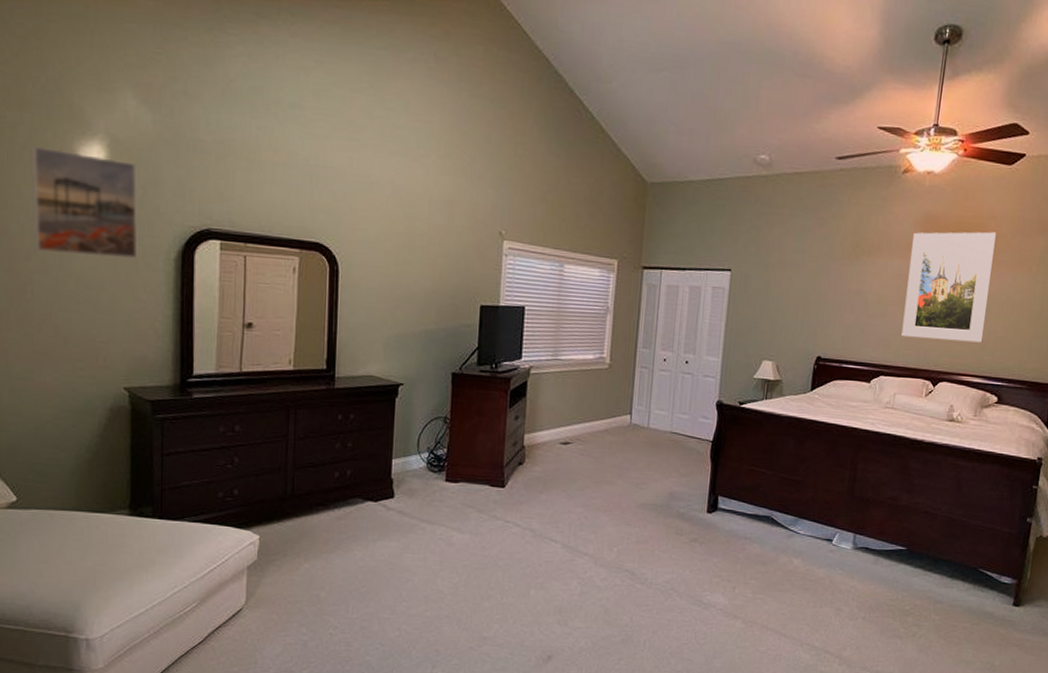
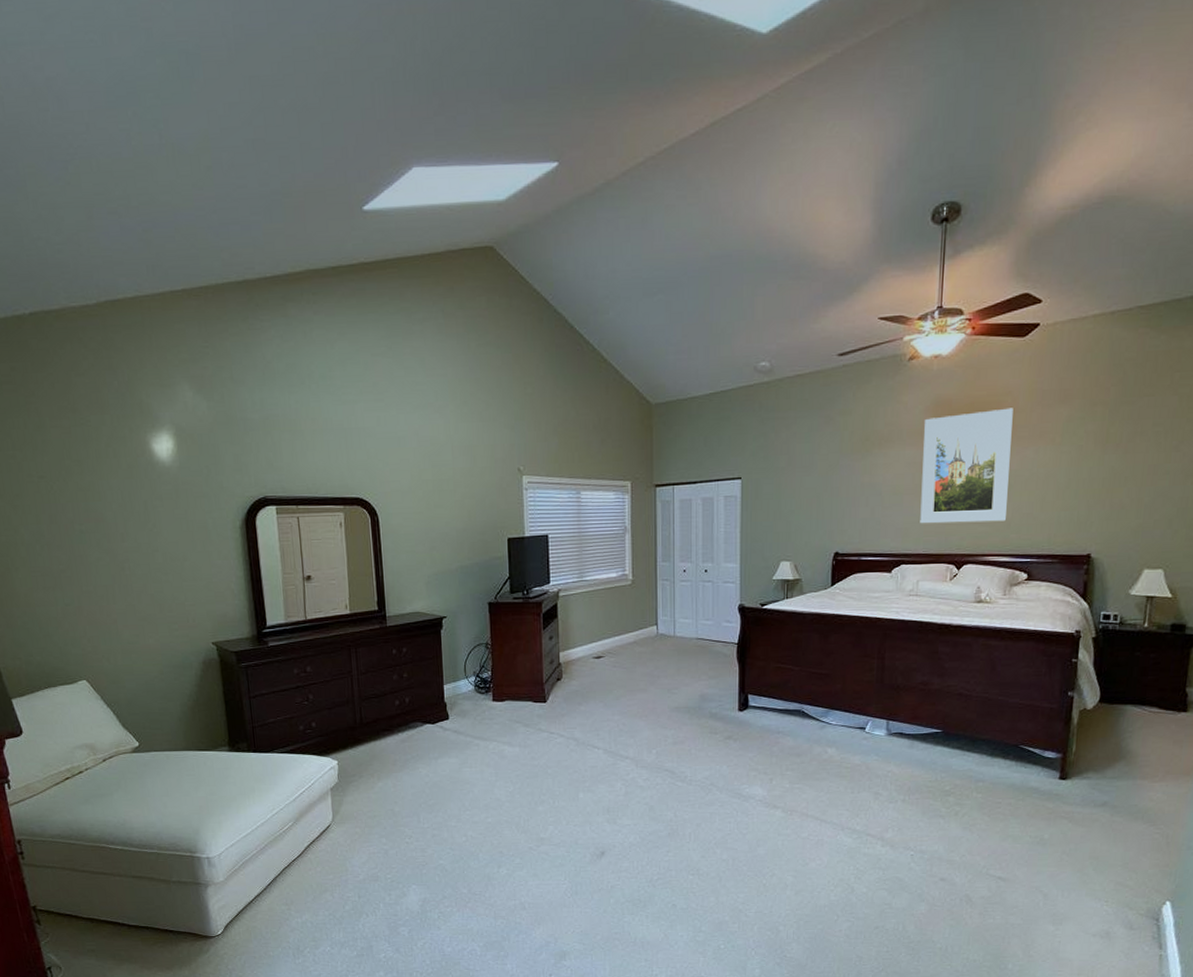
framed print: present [31,147,138,259] -> none [115,442,210,532]

